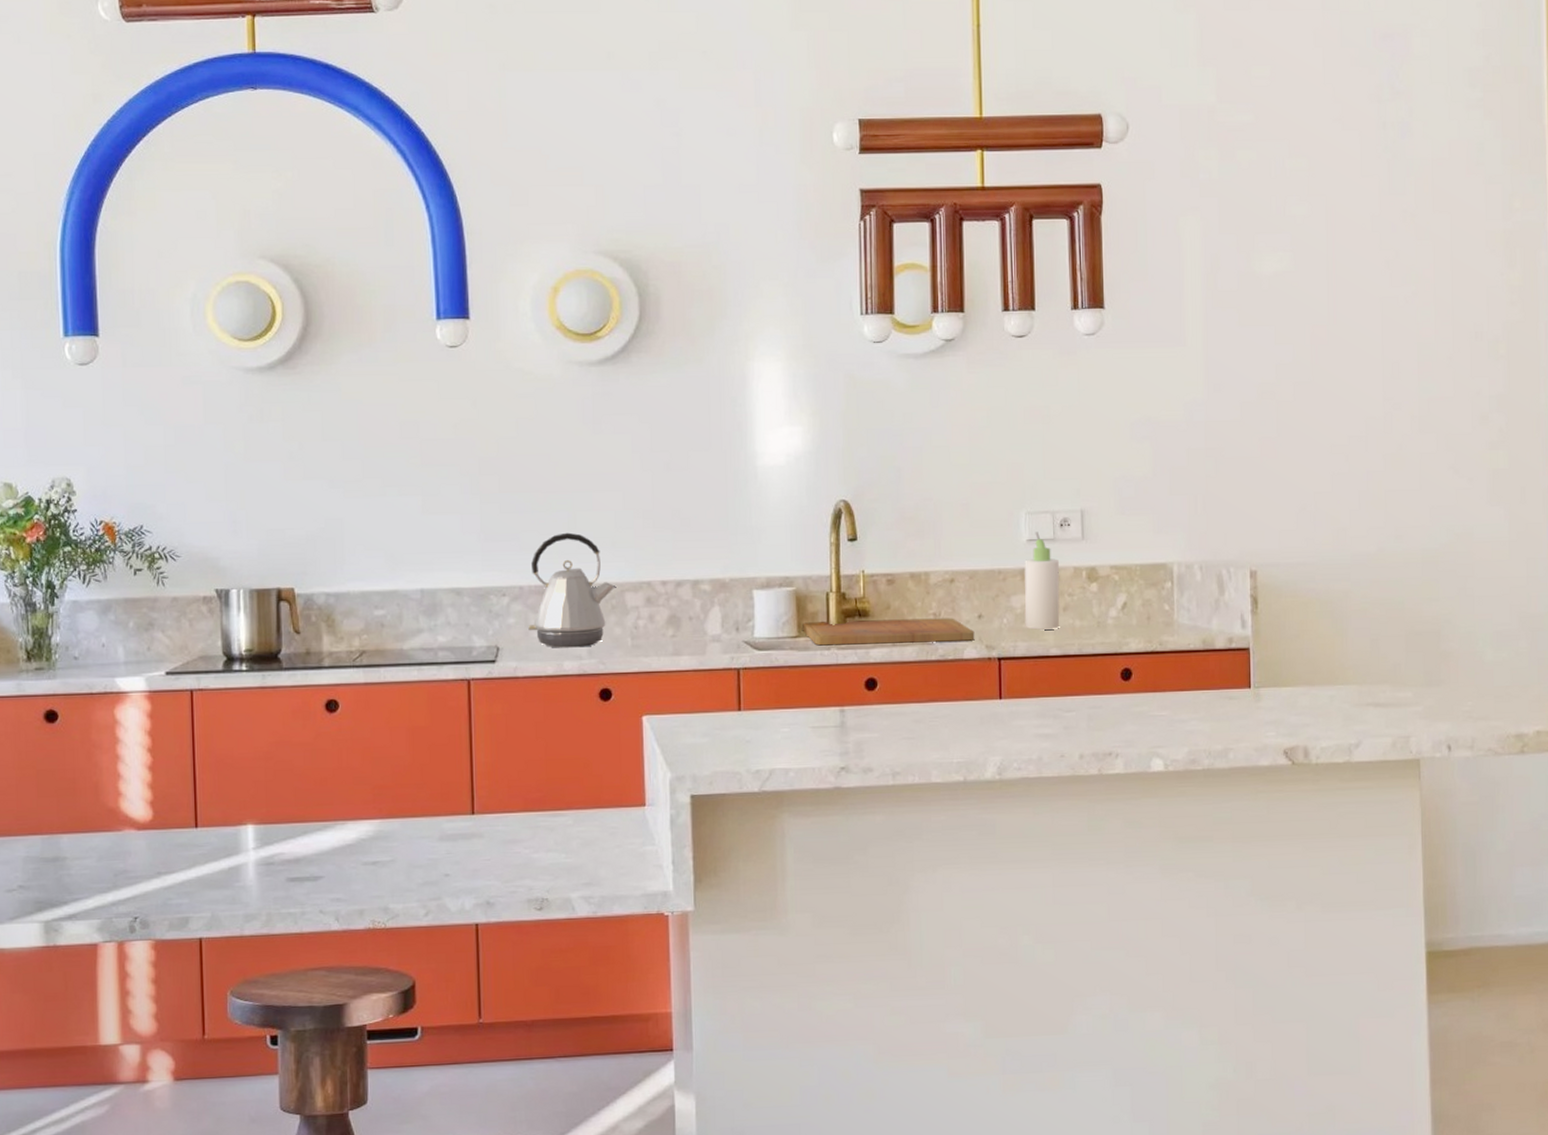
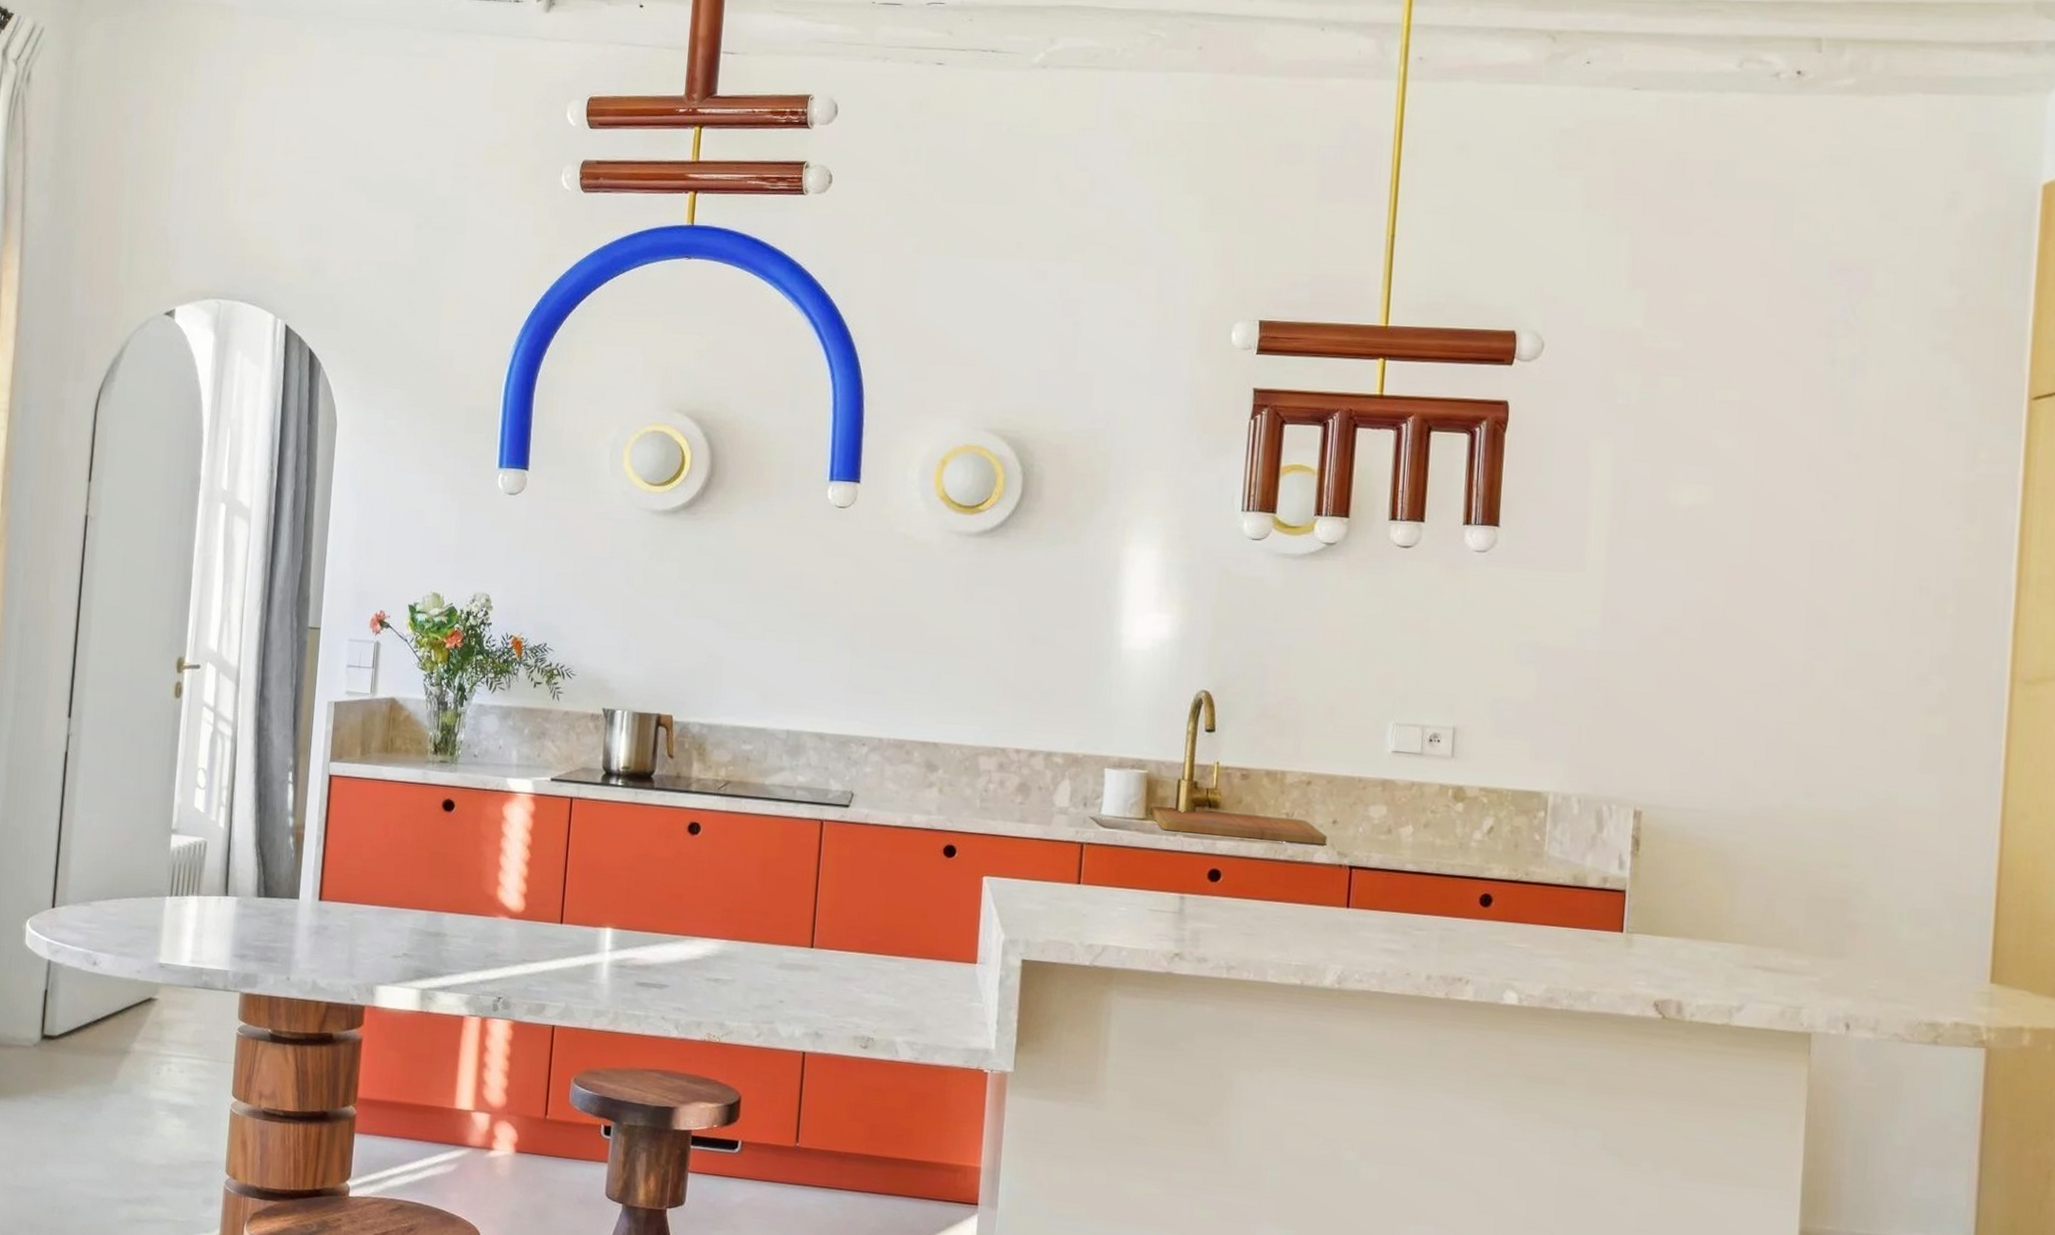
kettle: present [528,532,615,648] -> none [883,692,970,803]
bottle: present [1024,532,1060,630] -> none [1381,744,1424,845]

